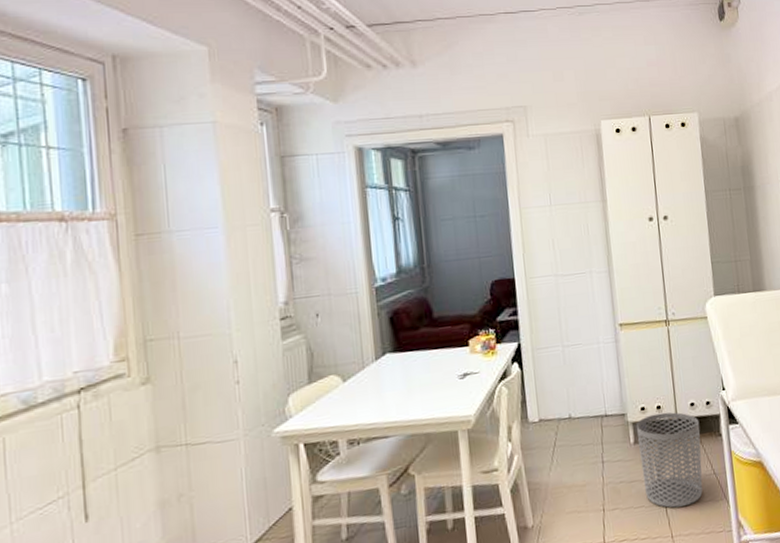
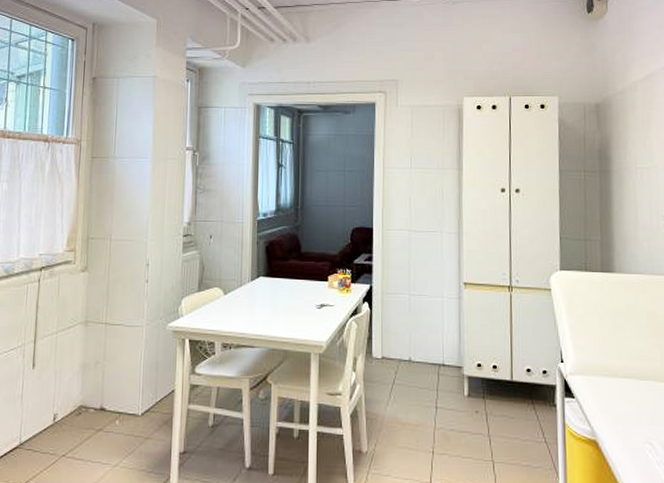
waste bin: present [637,412,703,508] -> none [472,372,535,467]

